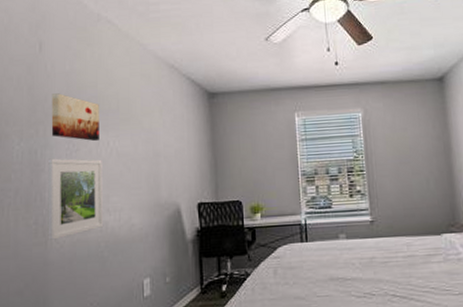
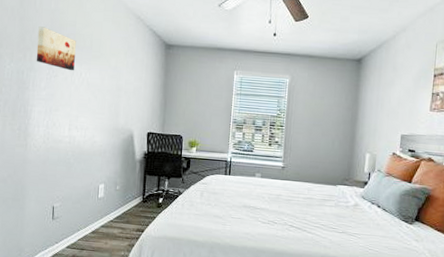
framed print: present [47,158,104,240] -> none [27,79,75,144]

